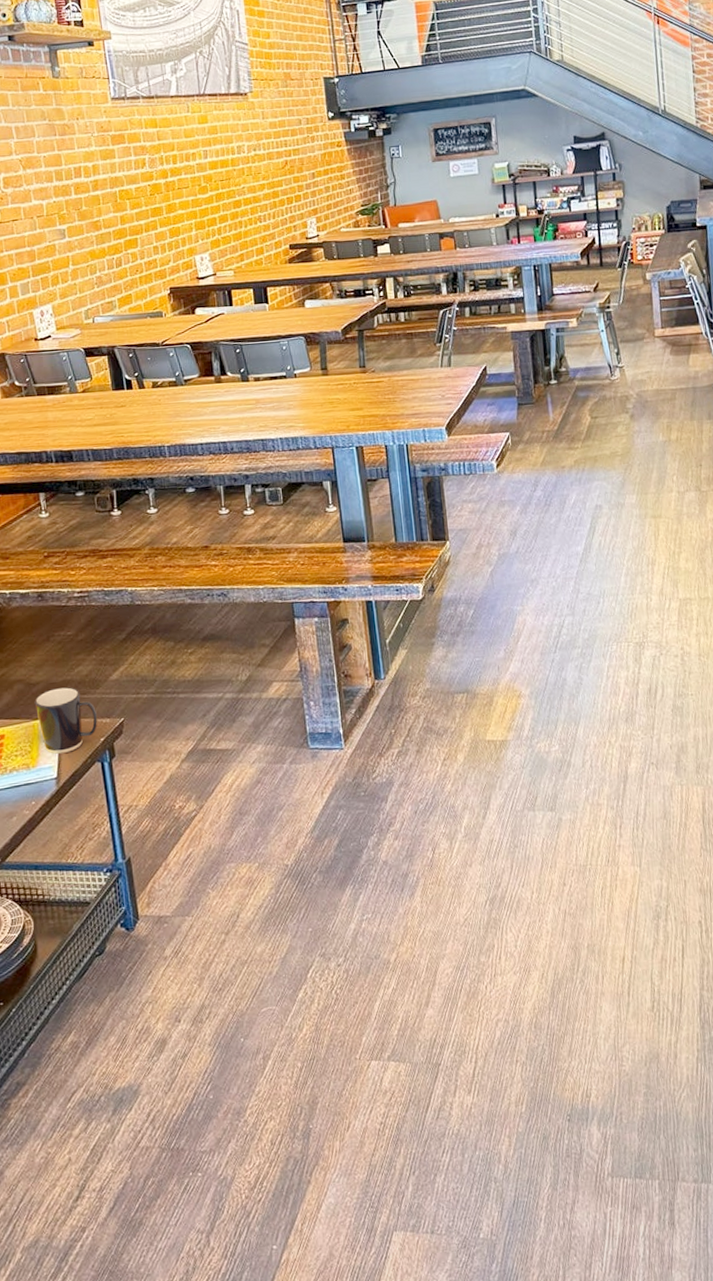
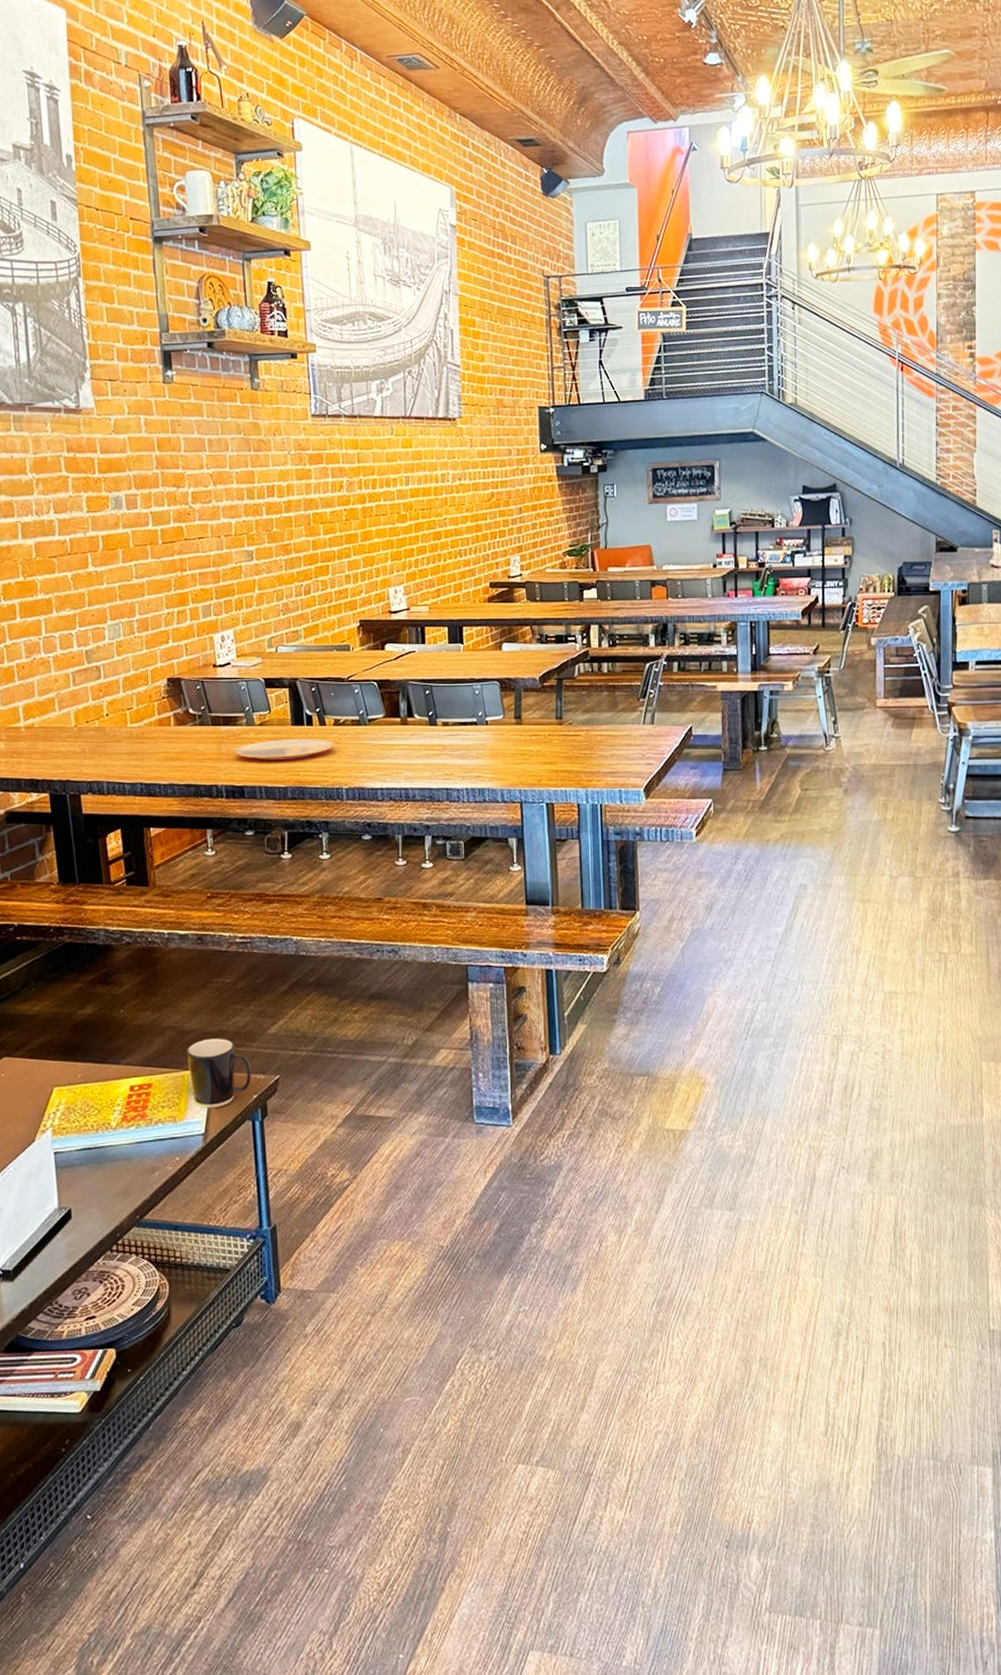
plate: none [59,401,154,425] -> present [233,739,334,761]

